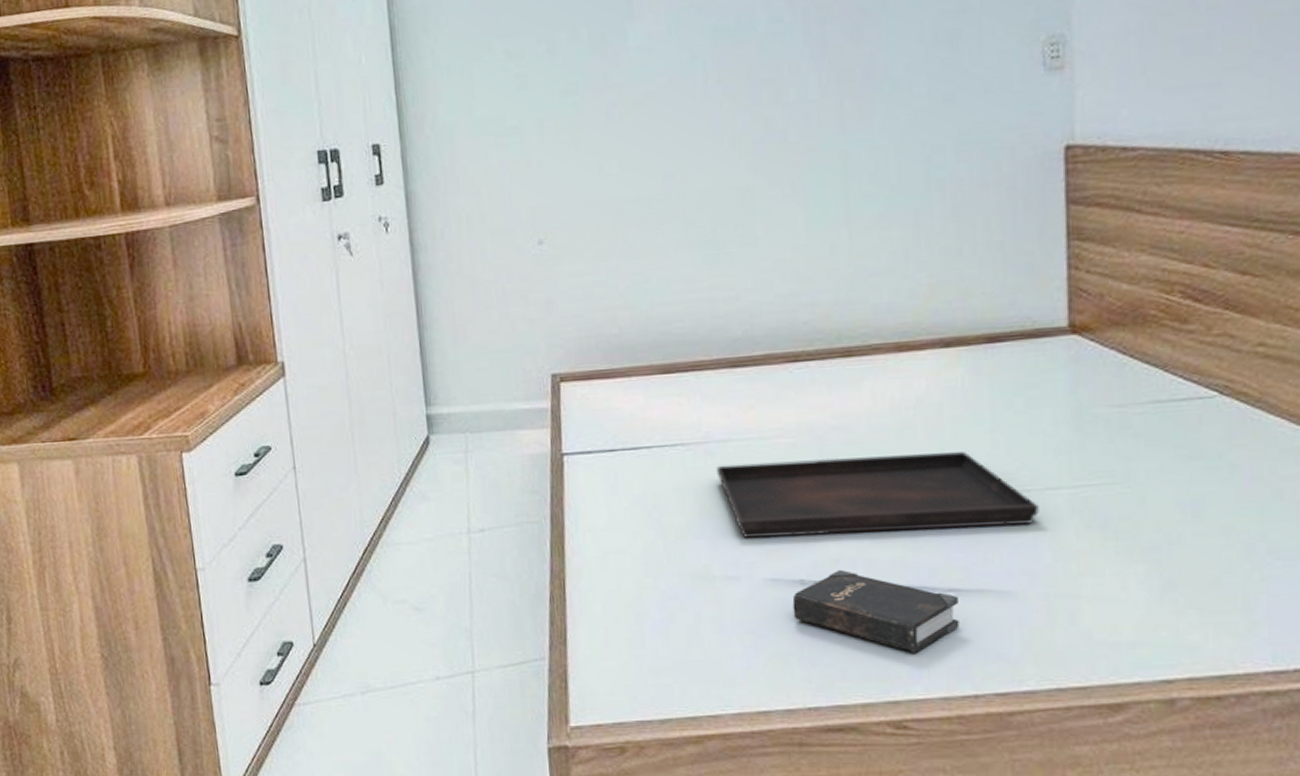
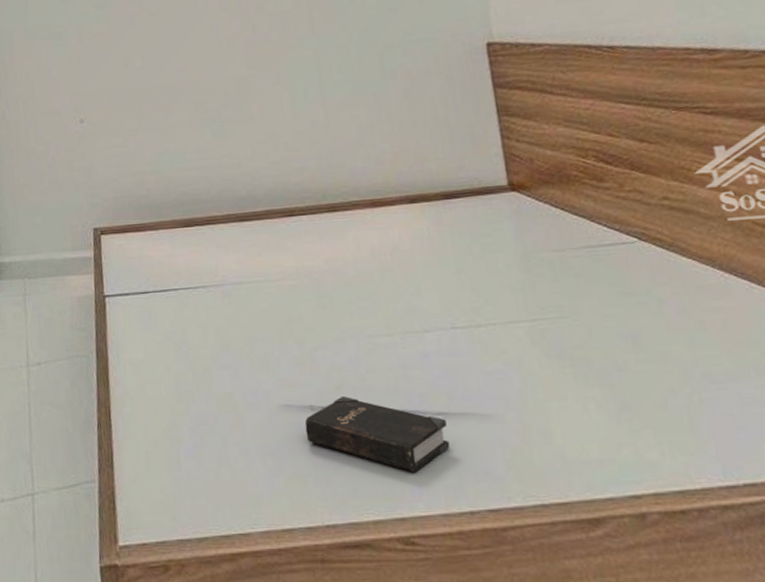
serving tray: present [716,452,1039,538] -> none [232,291,505,368]

